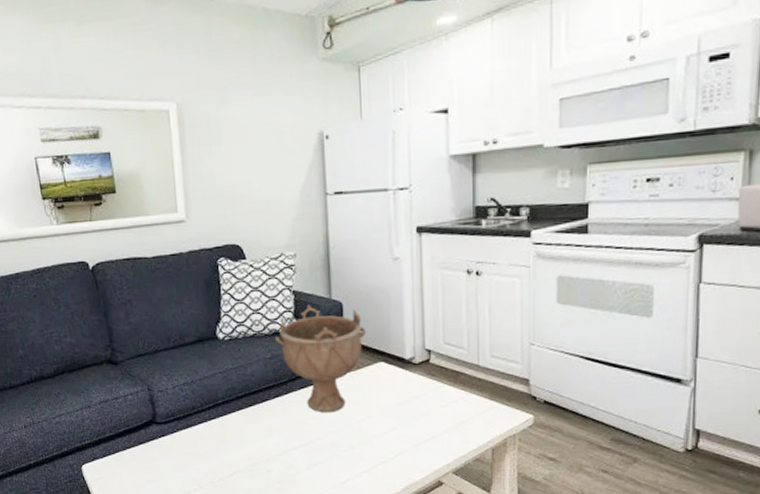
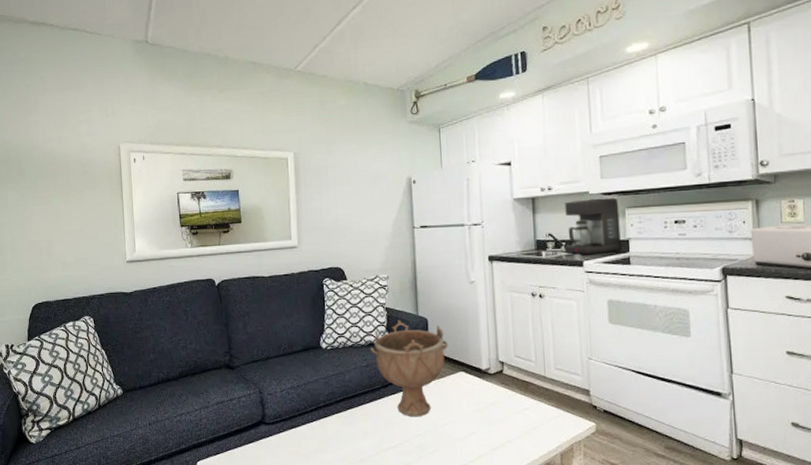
coffee maker: none [508,152,579,223] -> present [563,198,621,255]

